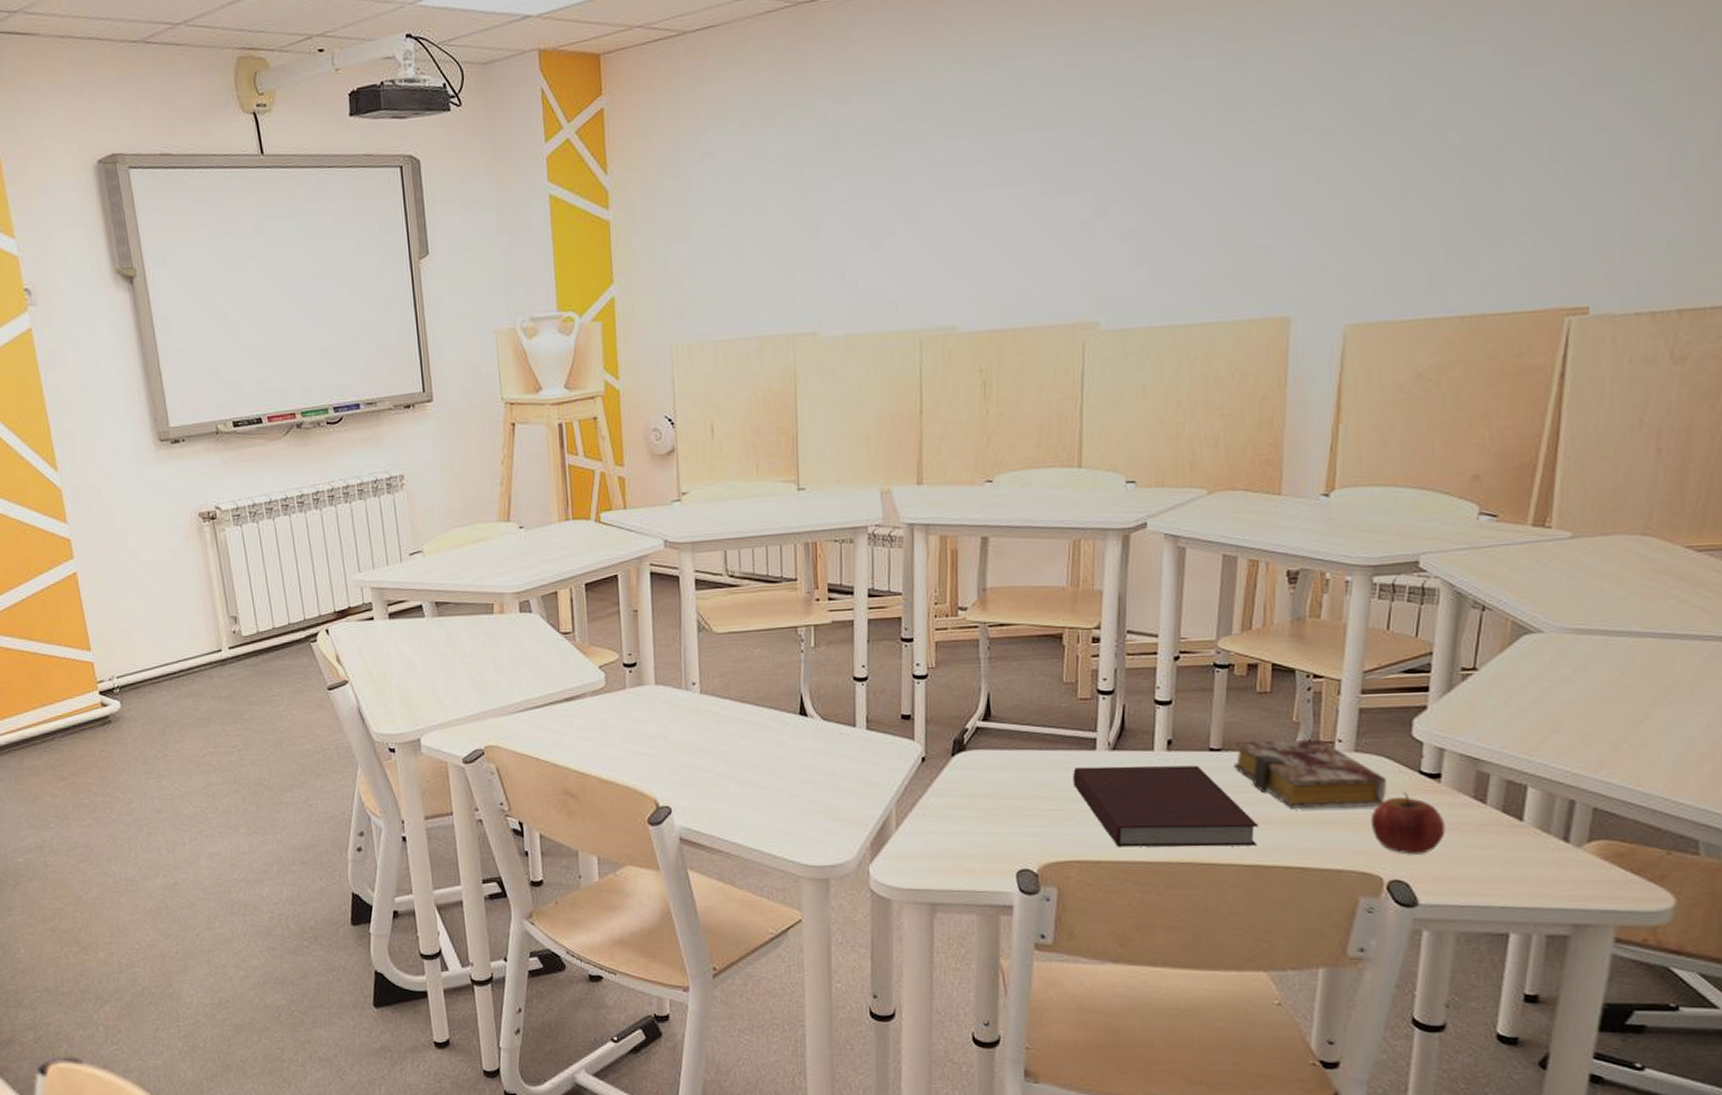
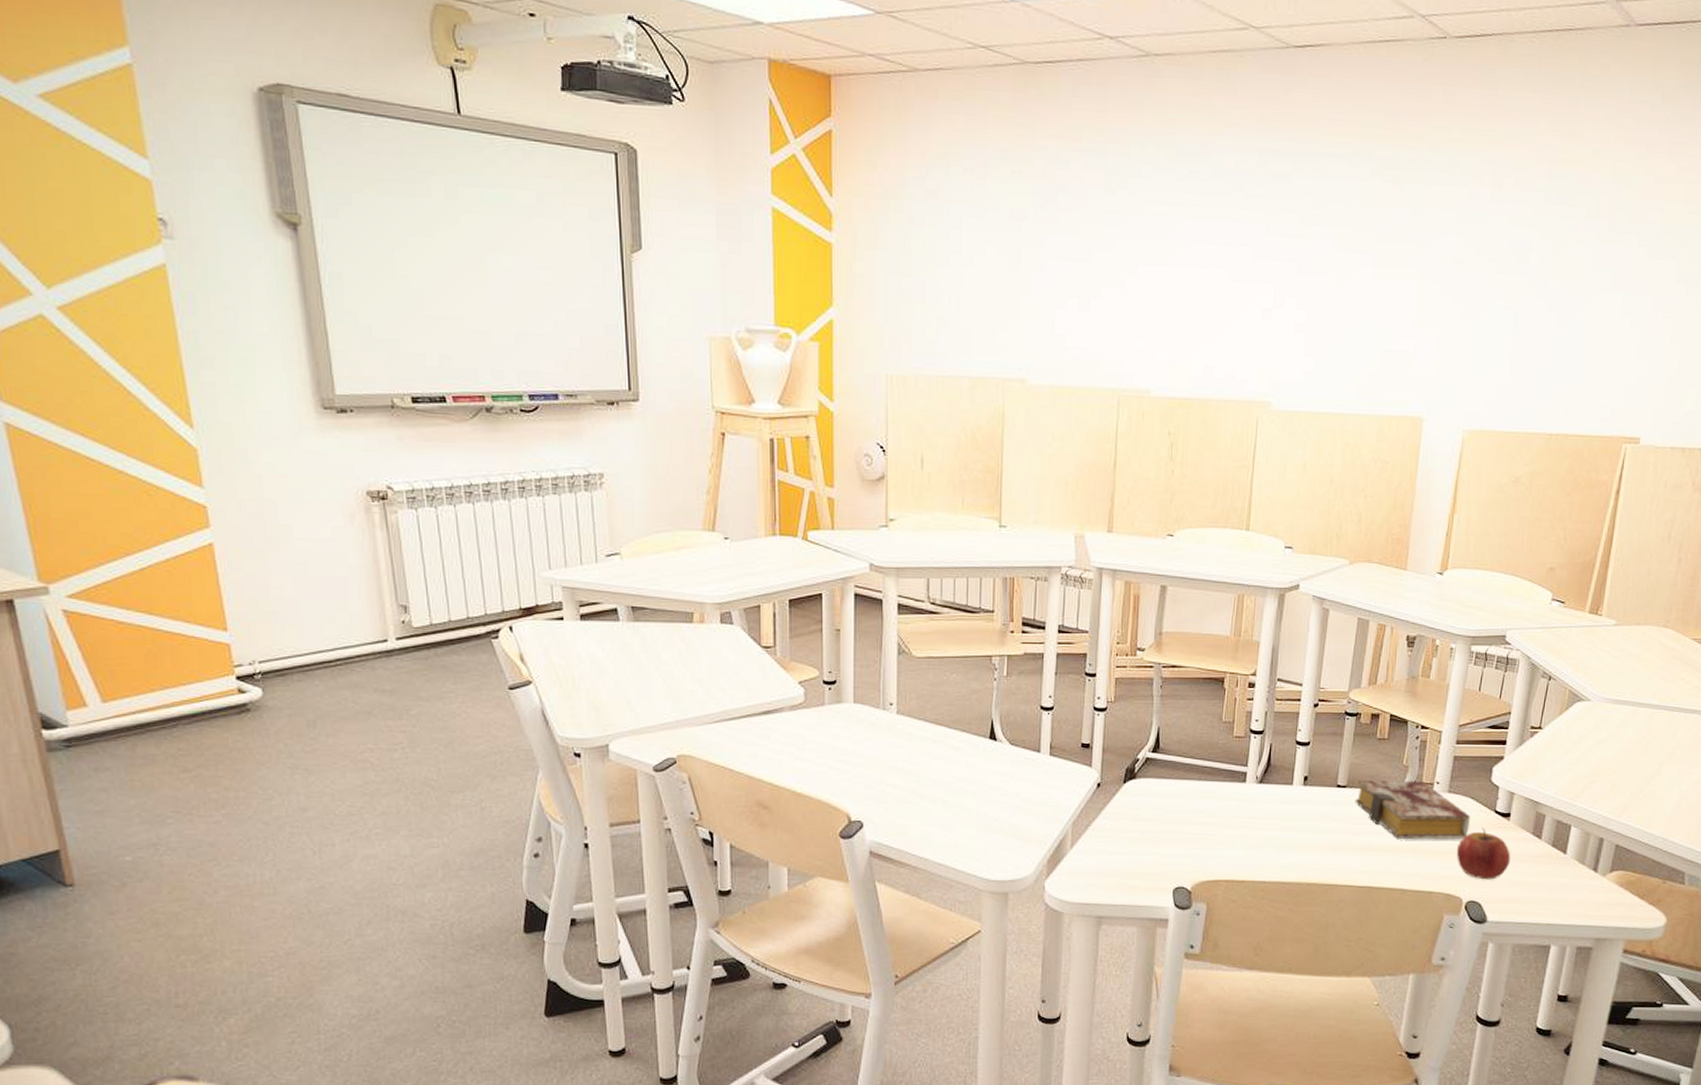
notebook: present [1073,765,1259,847] -> none [1225,797,1372,870]

